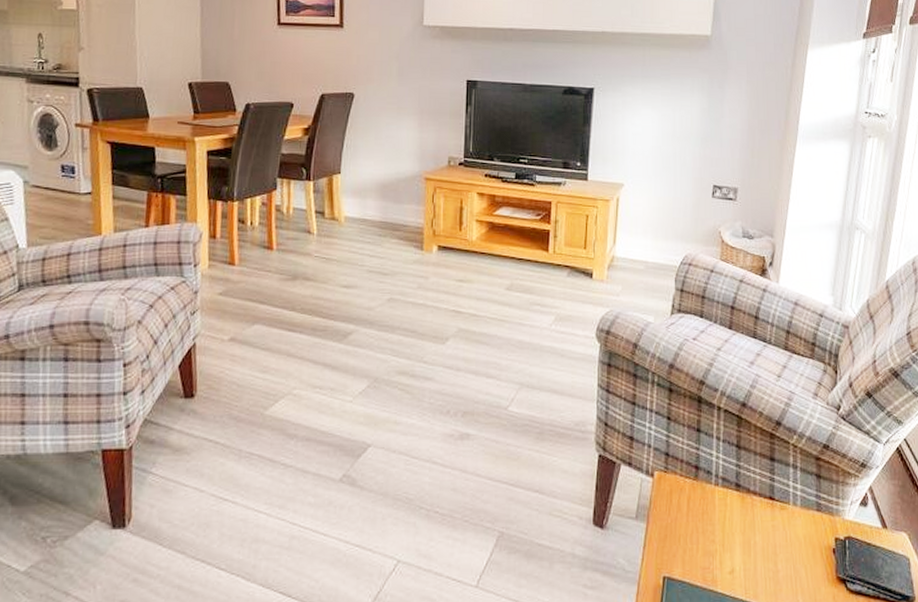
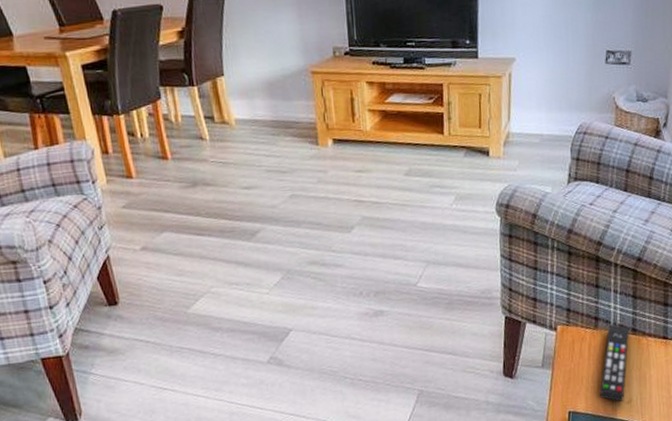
remote control: none [698,476,733,572] -> present [599,324,630,403]

